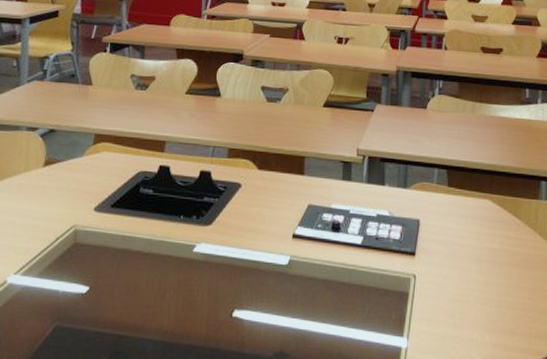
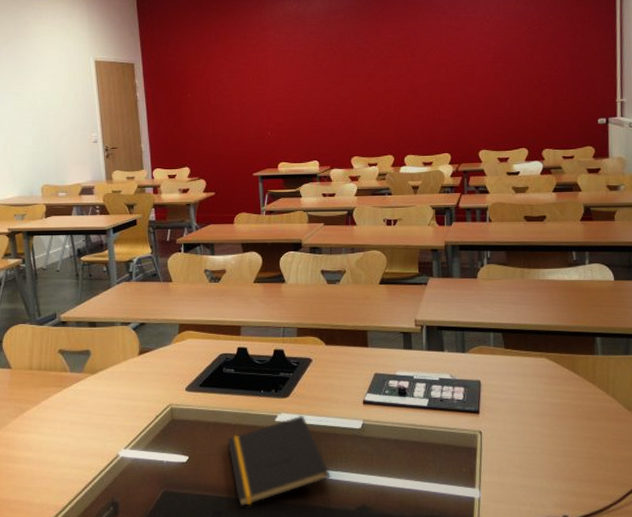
notepad: none [135,246,249,348] -> present [227,415,331,507]

